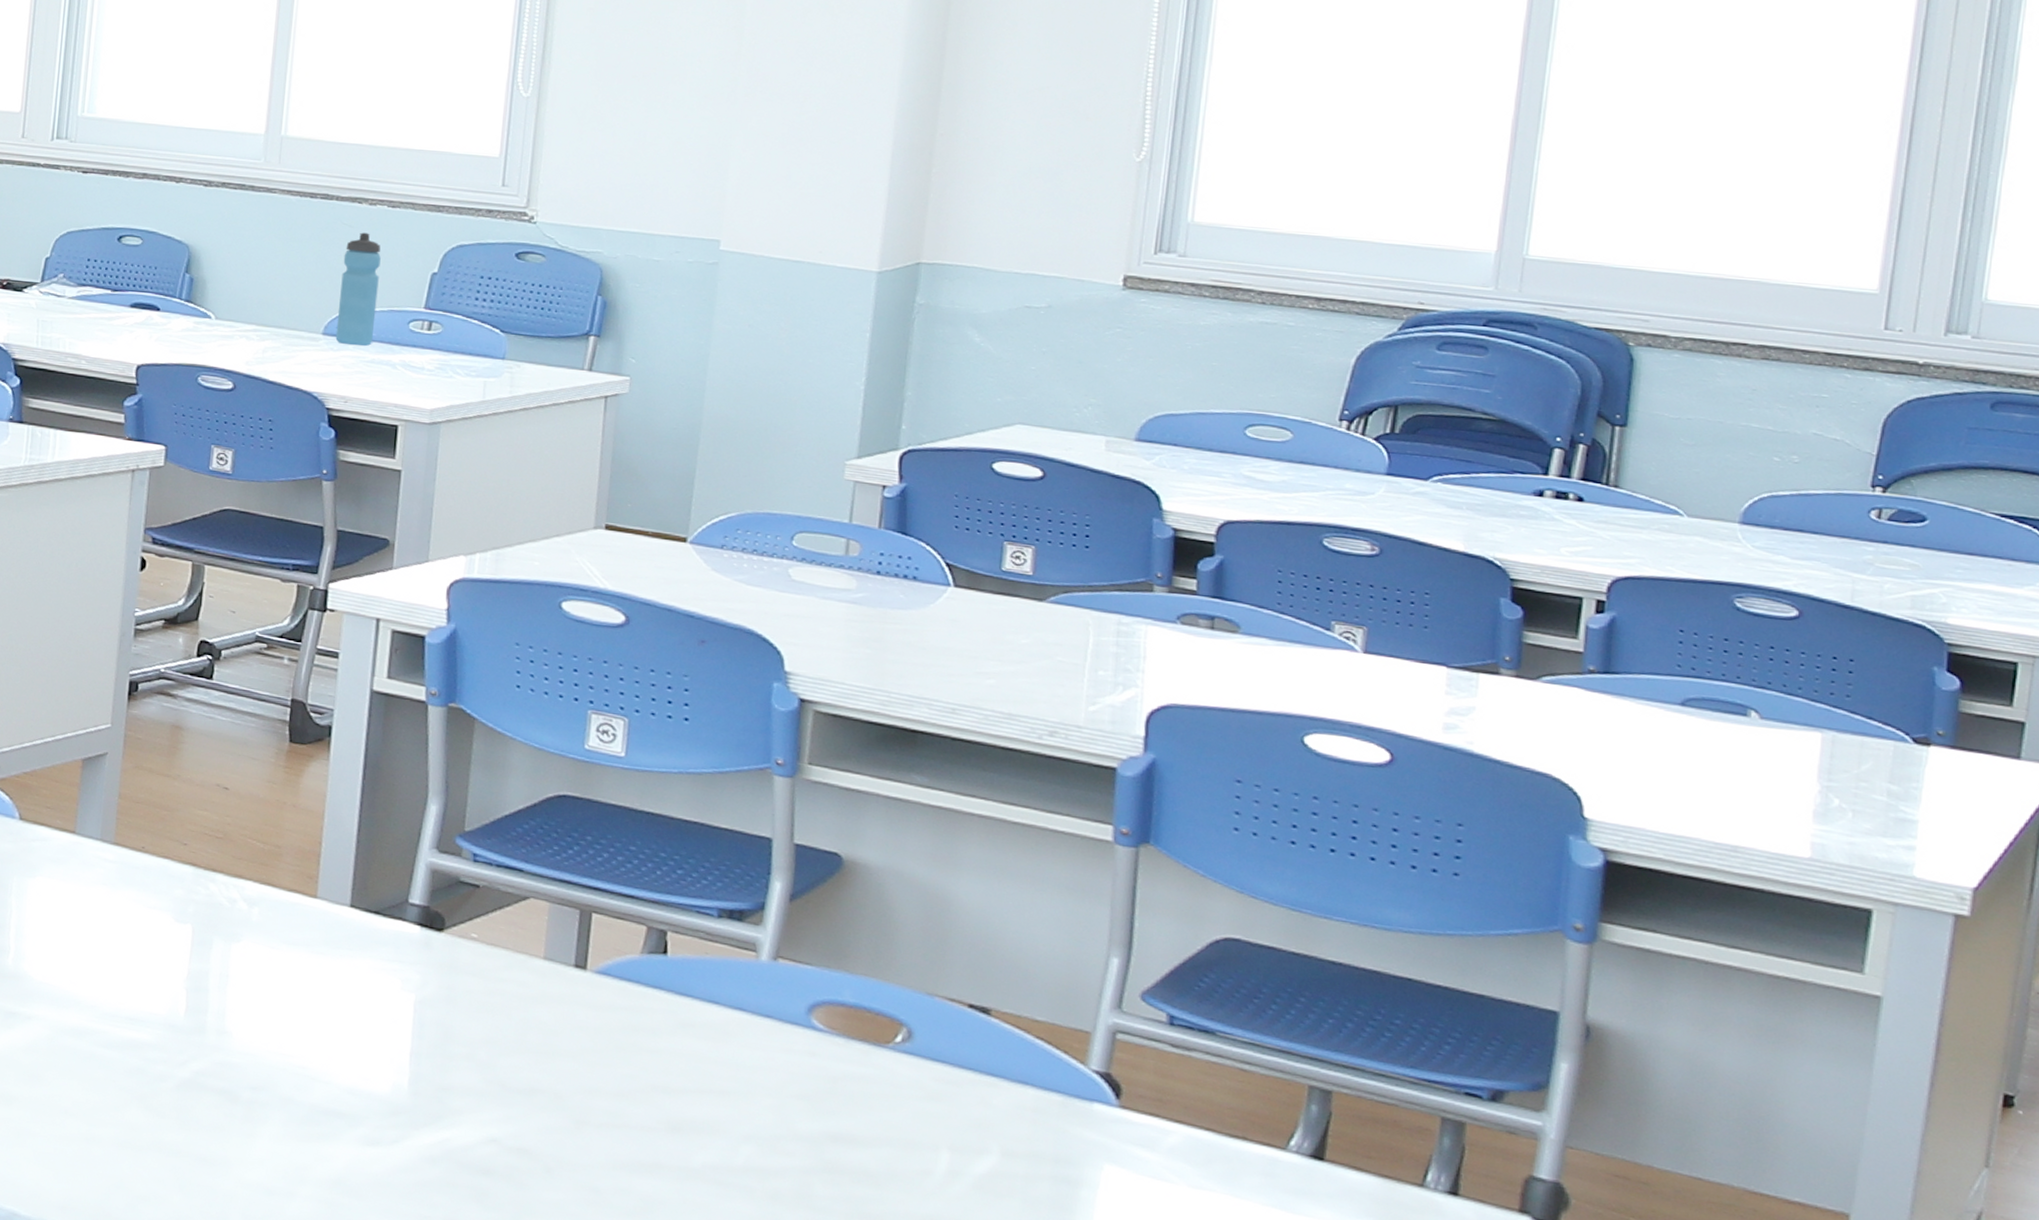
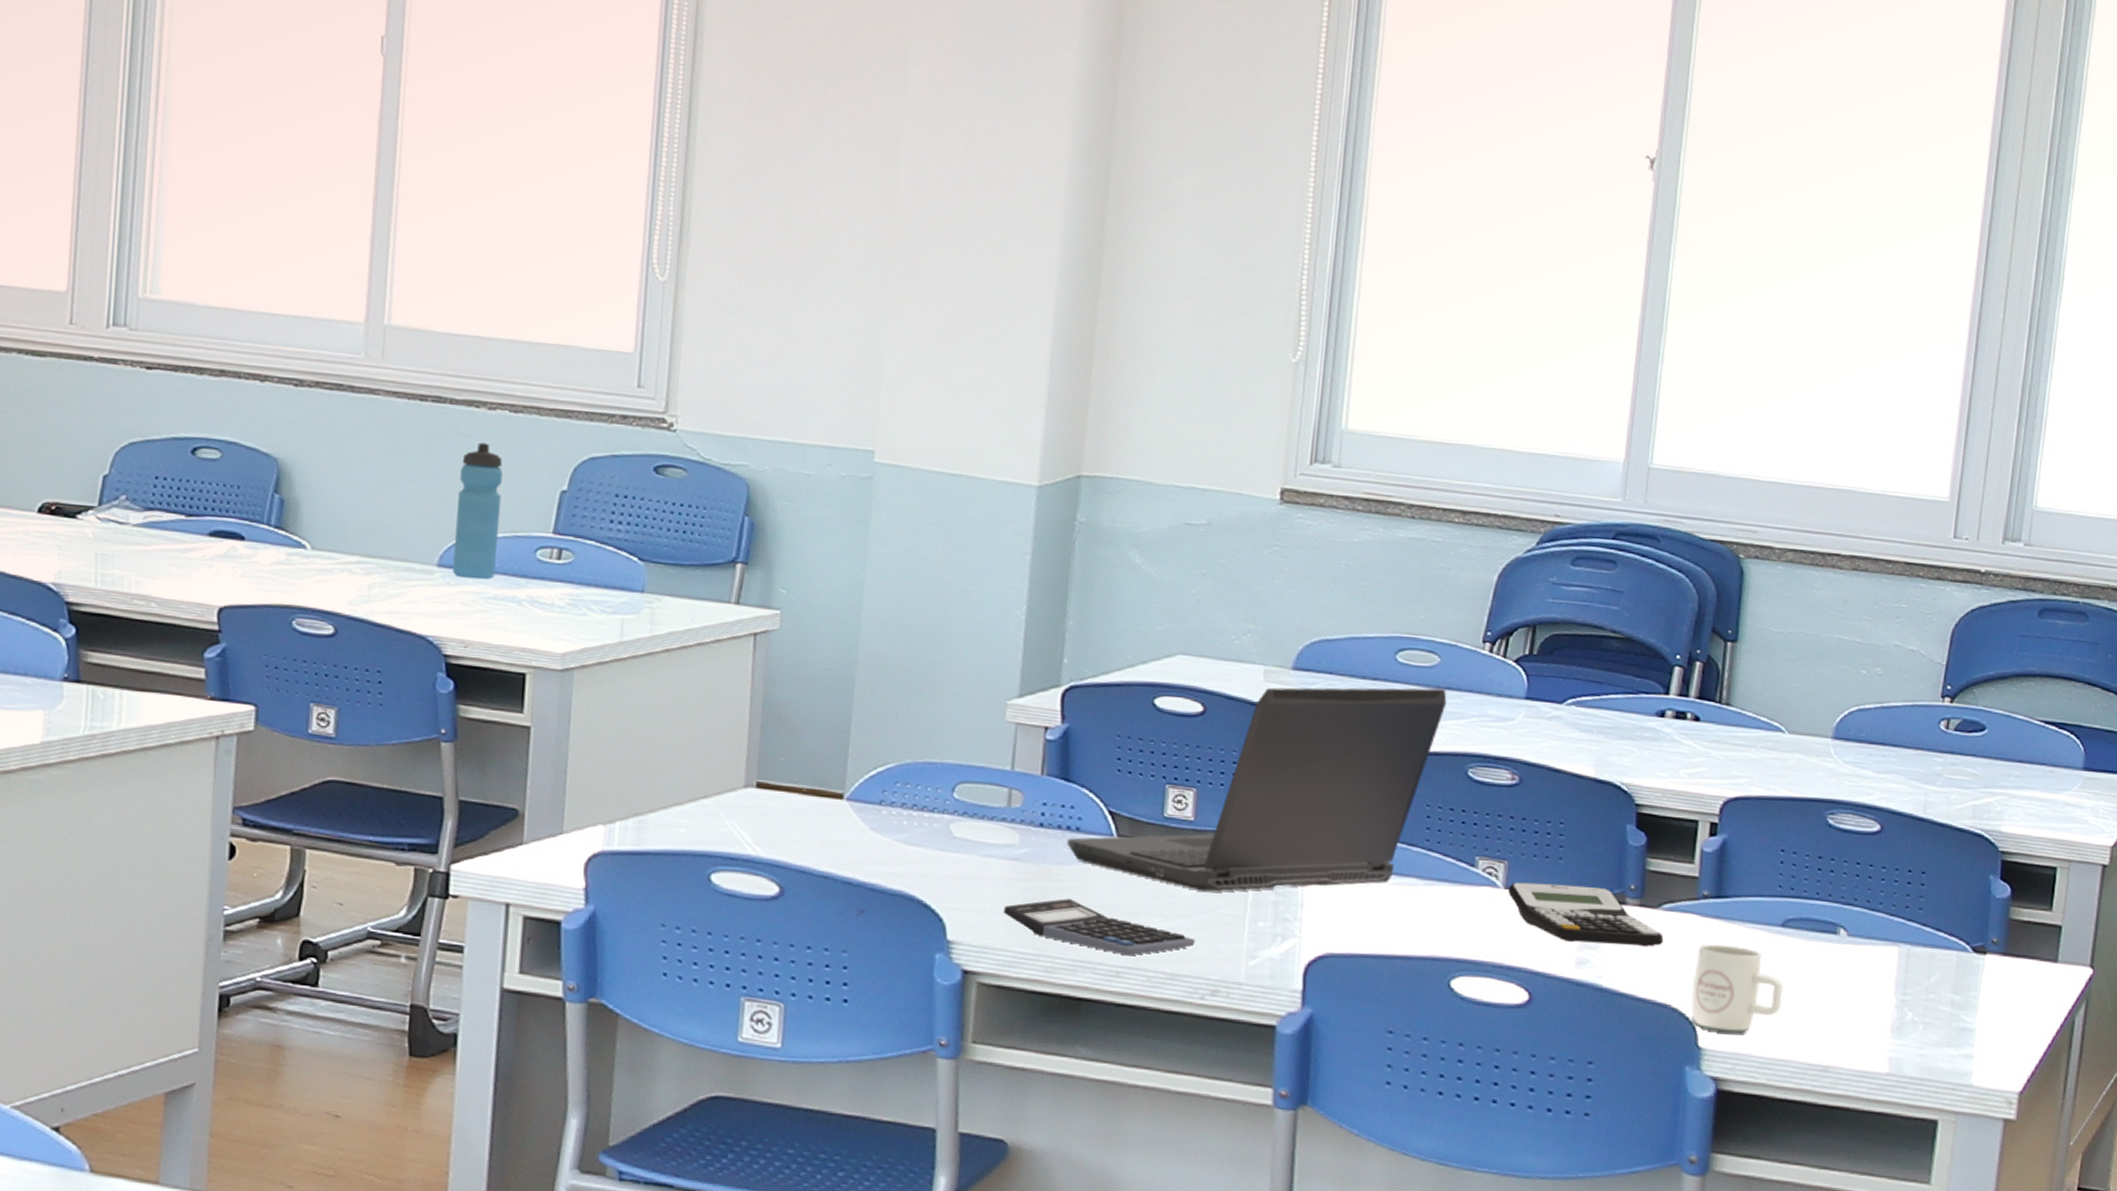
calculator: none [840,640,1033,695] -> present [1003,899,1195,956]
laptop computer: none [904,456,1300,642] -> present [1067,687,1447,892]
calculator: none [1367,647,1543,718] -> present [1508,882,1664,947]
mug: none [1575,717,1683,808] -> present [1691,944,1783,1034]

